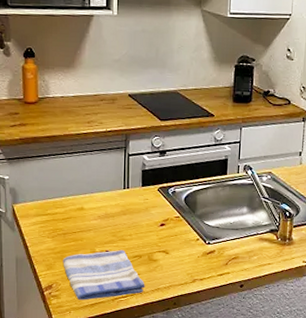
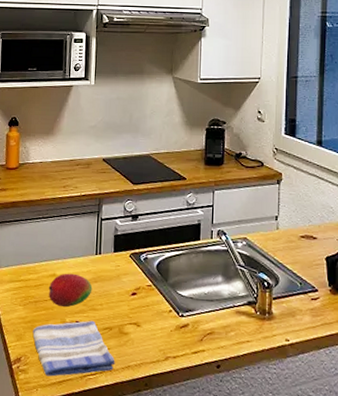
fruit: none [76,206,121,239] -> present [48,273,93,308]

